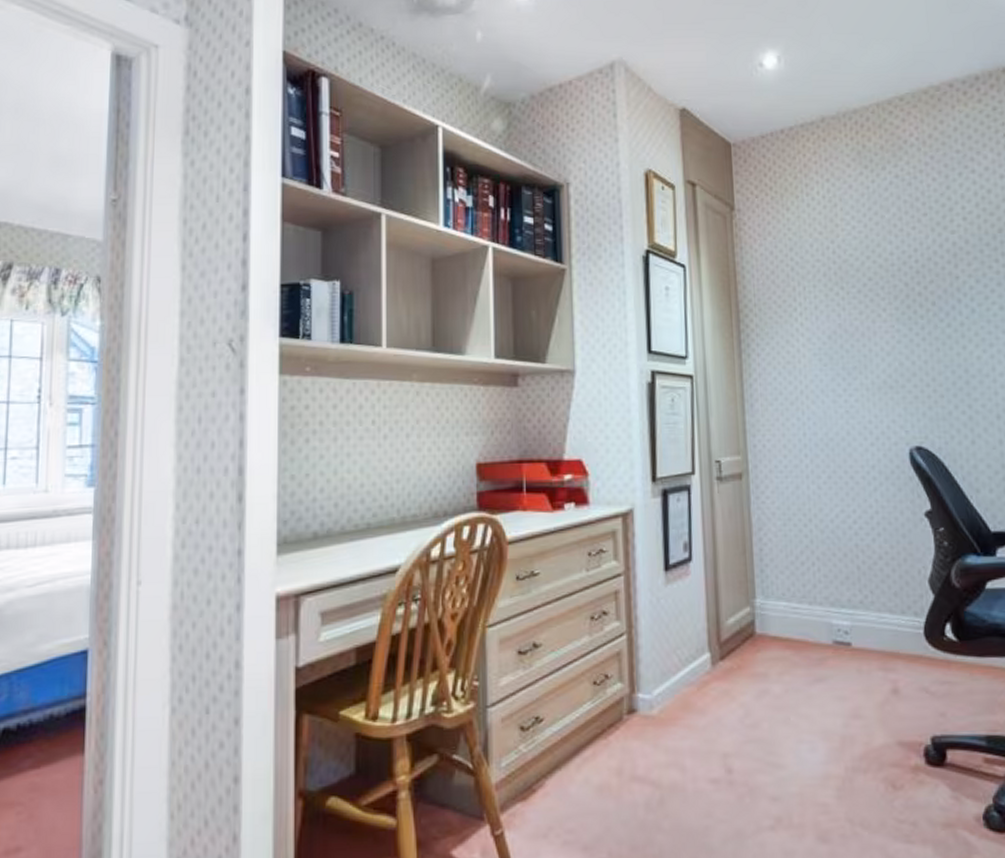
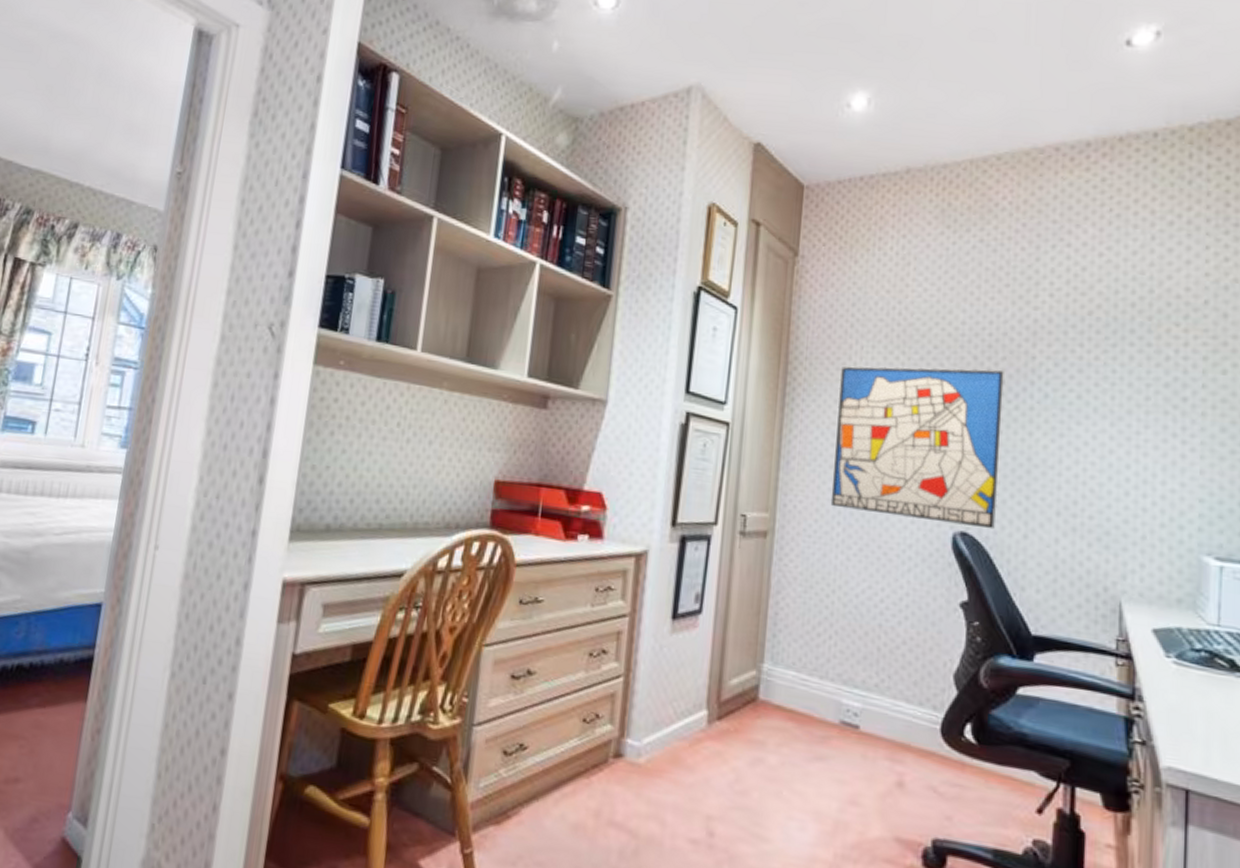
wall art: none [788,293,945,441] -> present [830,366,1004,530]

